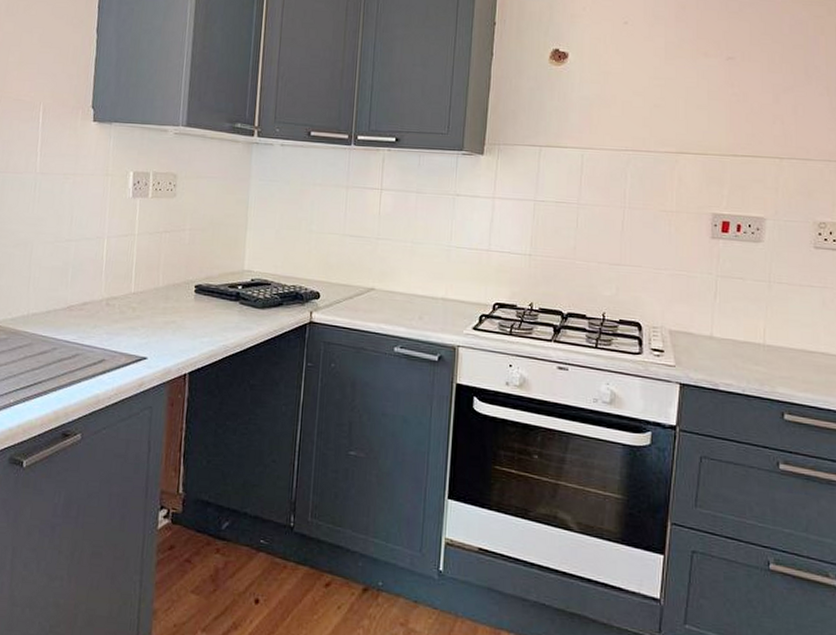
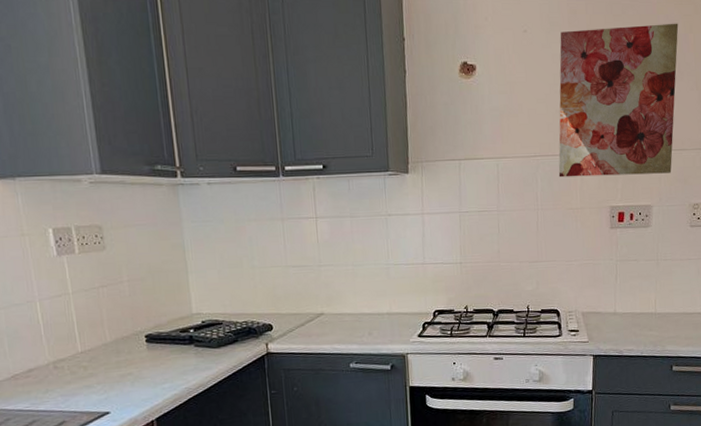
wall art: none [652,23,807,184] -> present [558,23,679,178]

